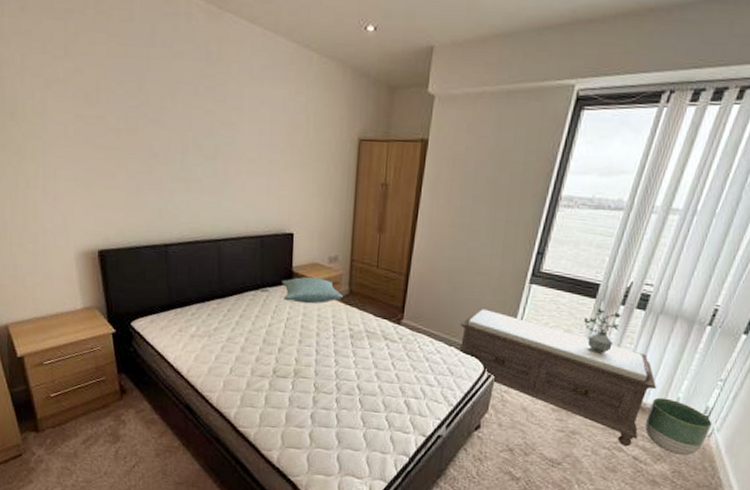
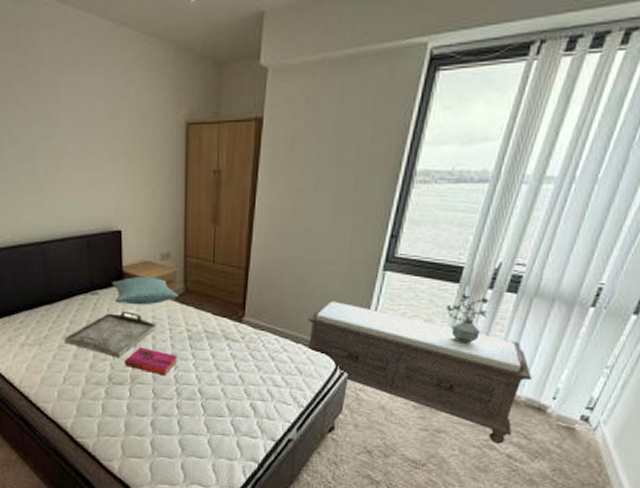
serving tray: none [233,308,322,352] -> present [65,310,157,357]
hardback book: none [290,343,339,371] -> present [125,347,177,376]
planter: present [644,397,713,456] -> none [519,389,598,452]

